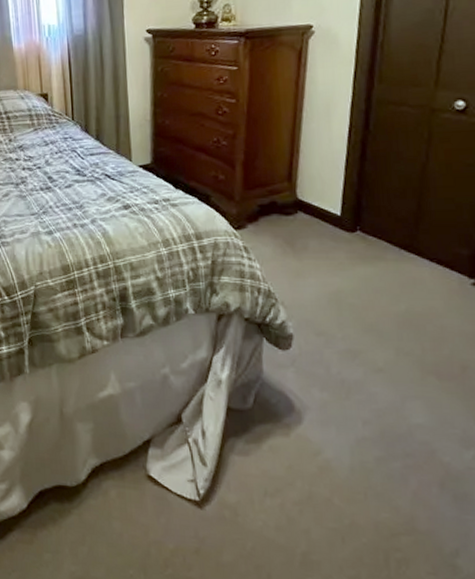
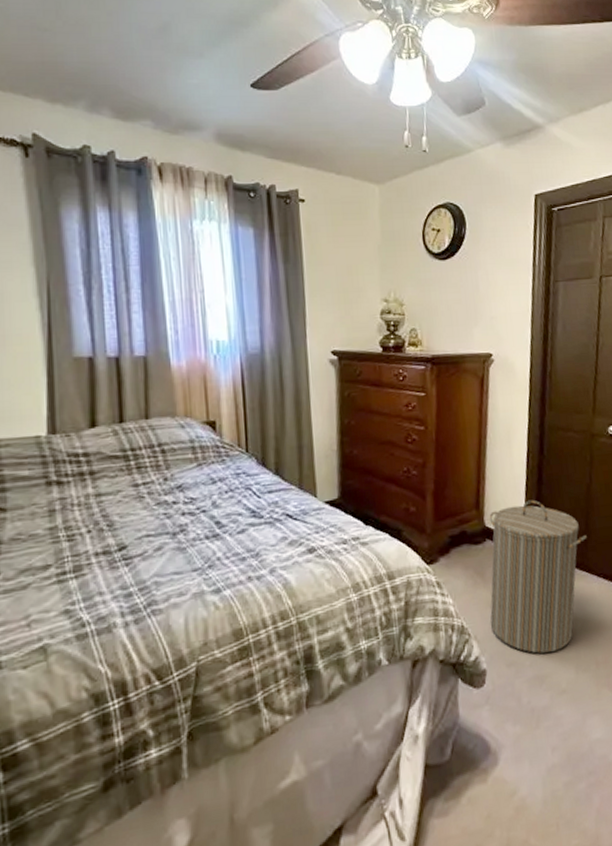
laundry hamper: none [299,175,418,330] -> present [489,499,587,654]

